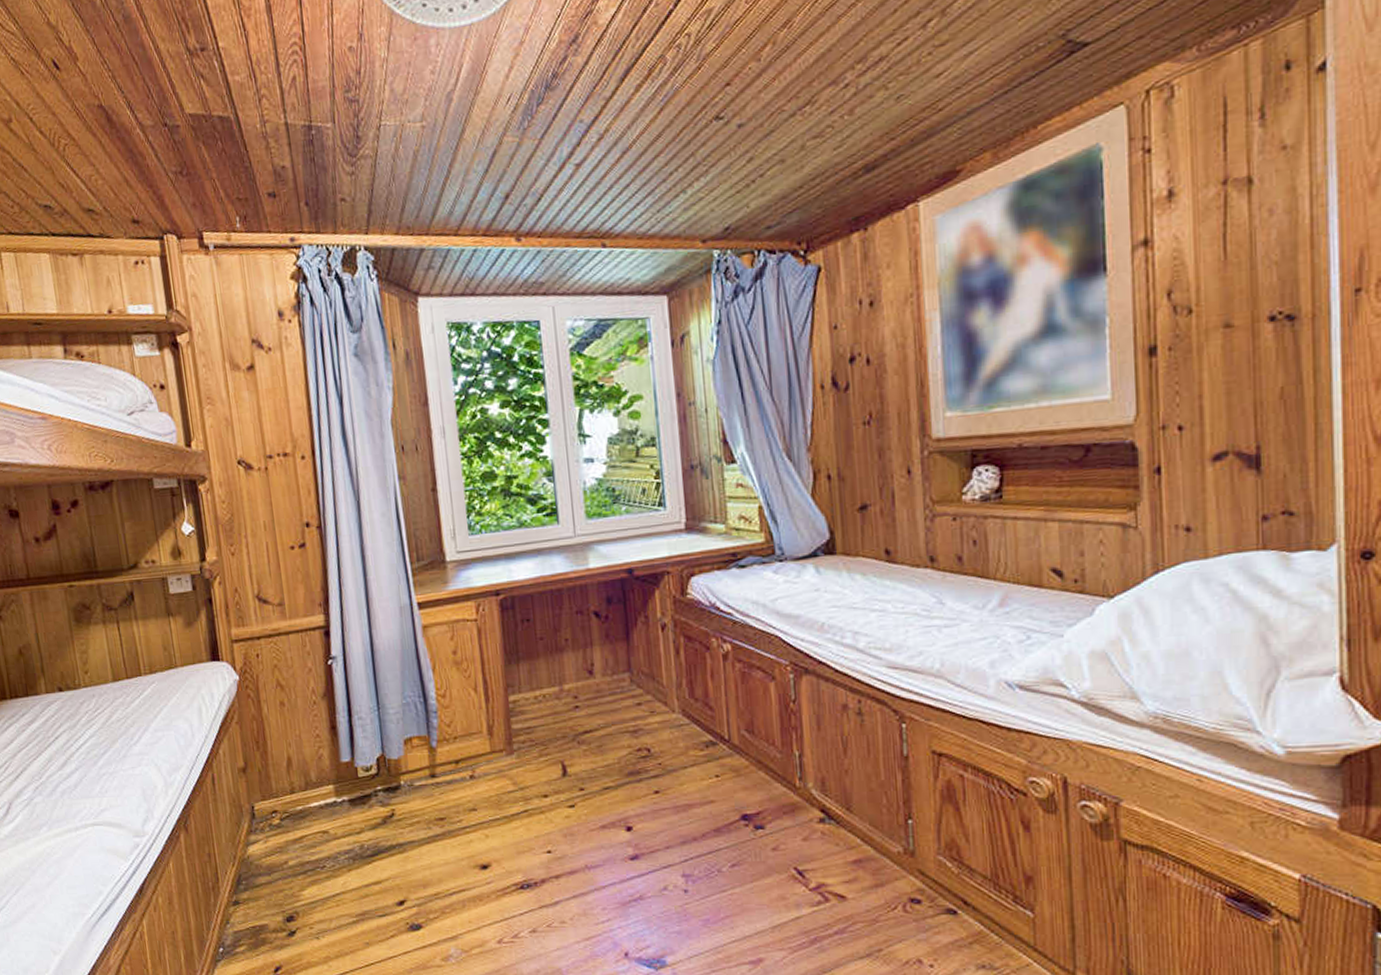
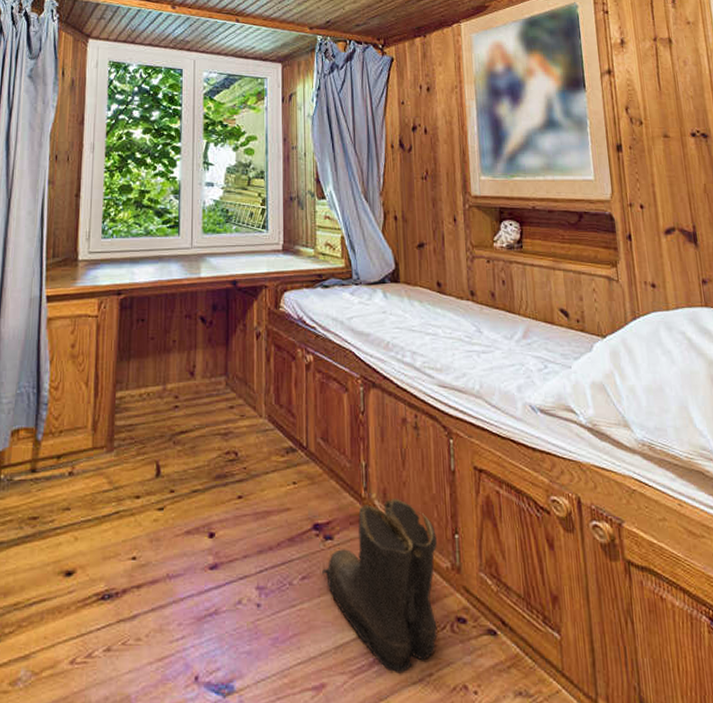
boots: none [752,787,888,950] -> present [321,499,438,674]

